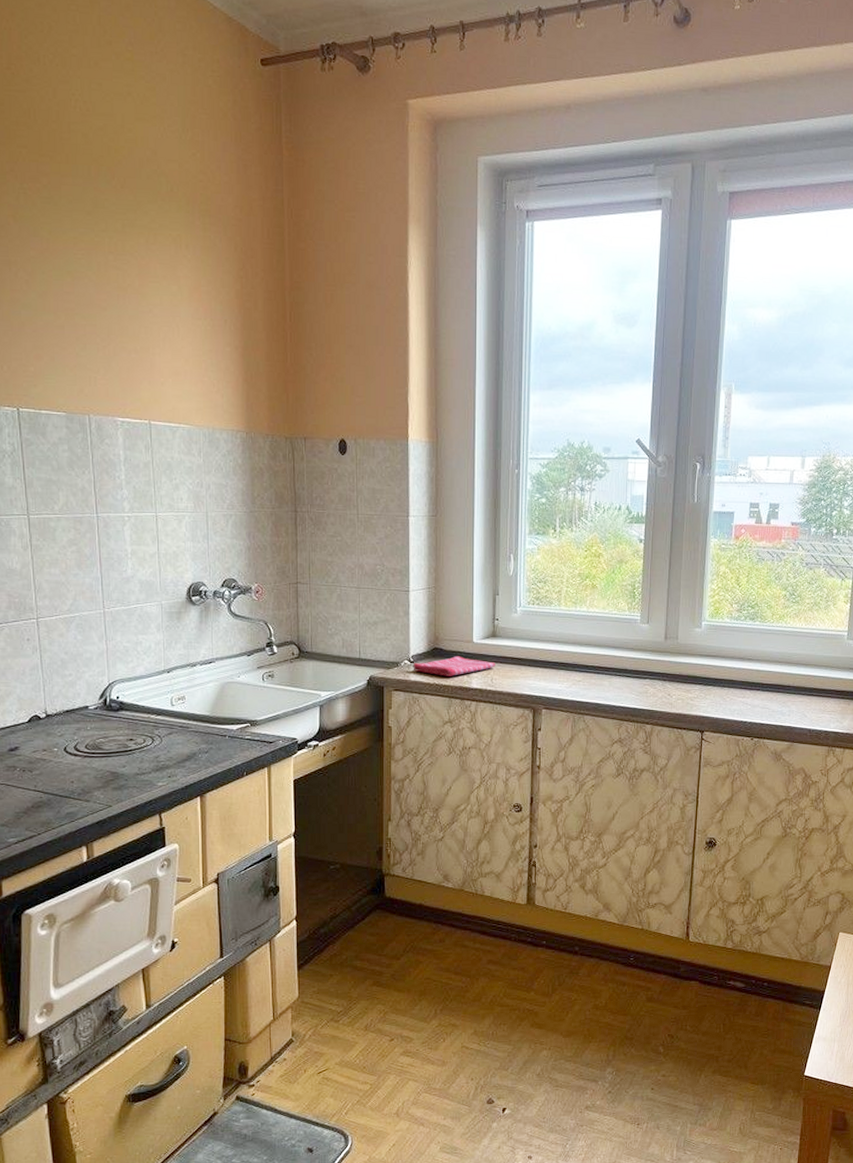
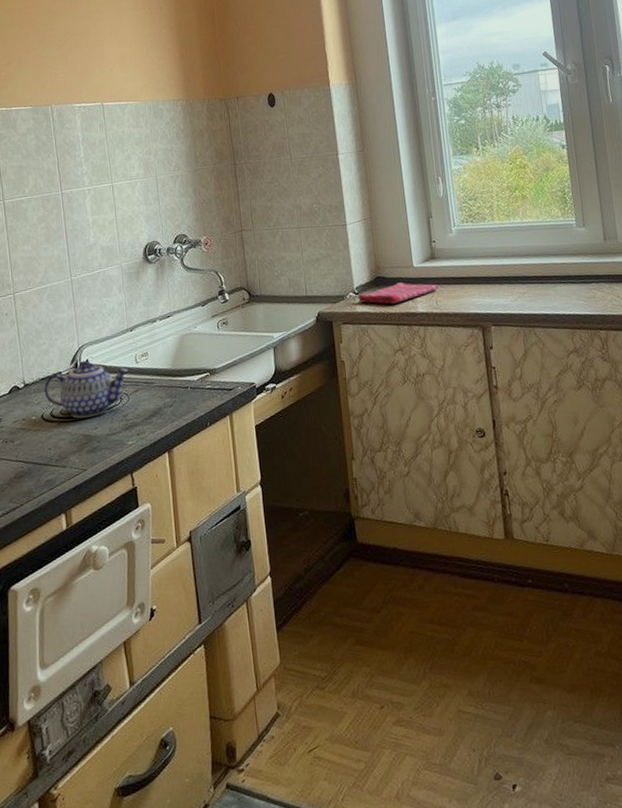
teapot: none [68,697,164,755] -> present [44,360,130,419]

